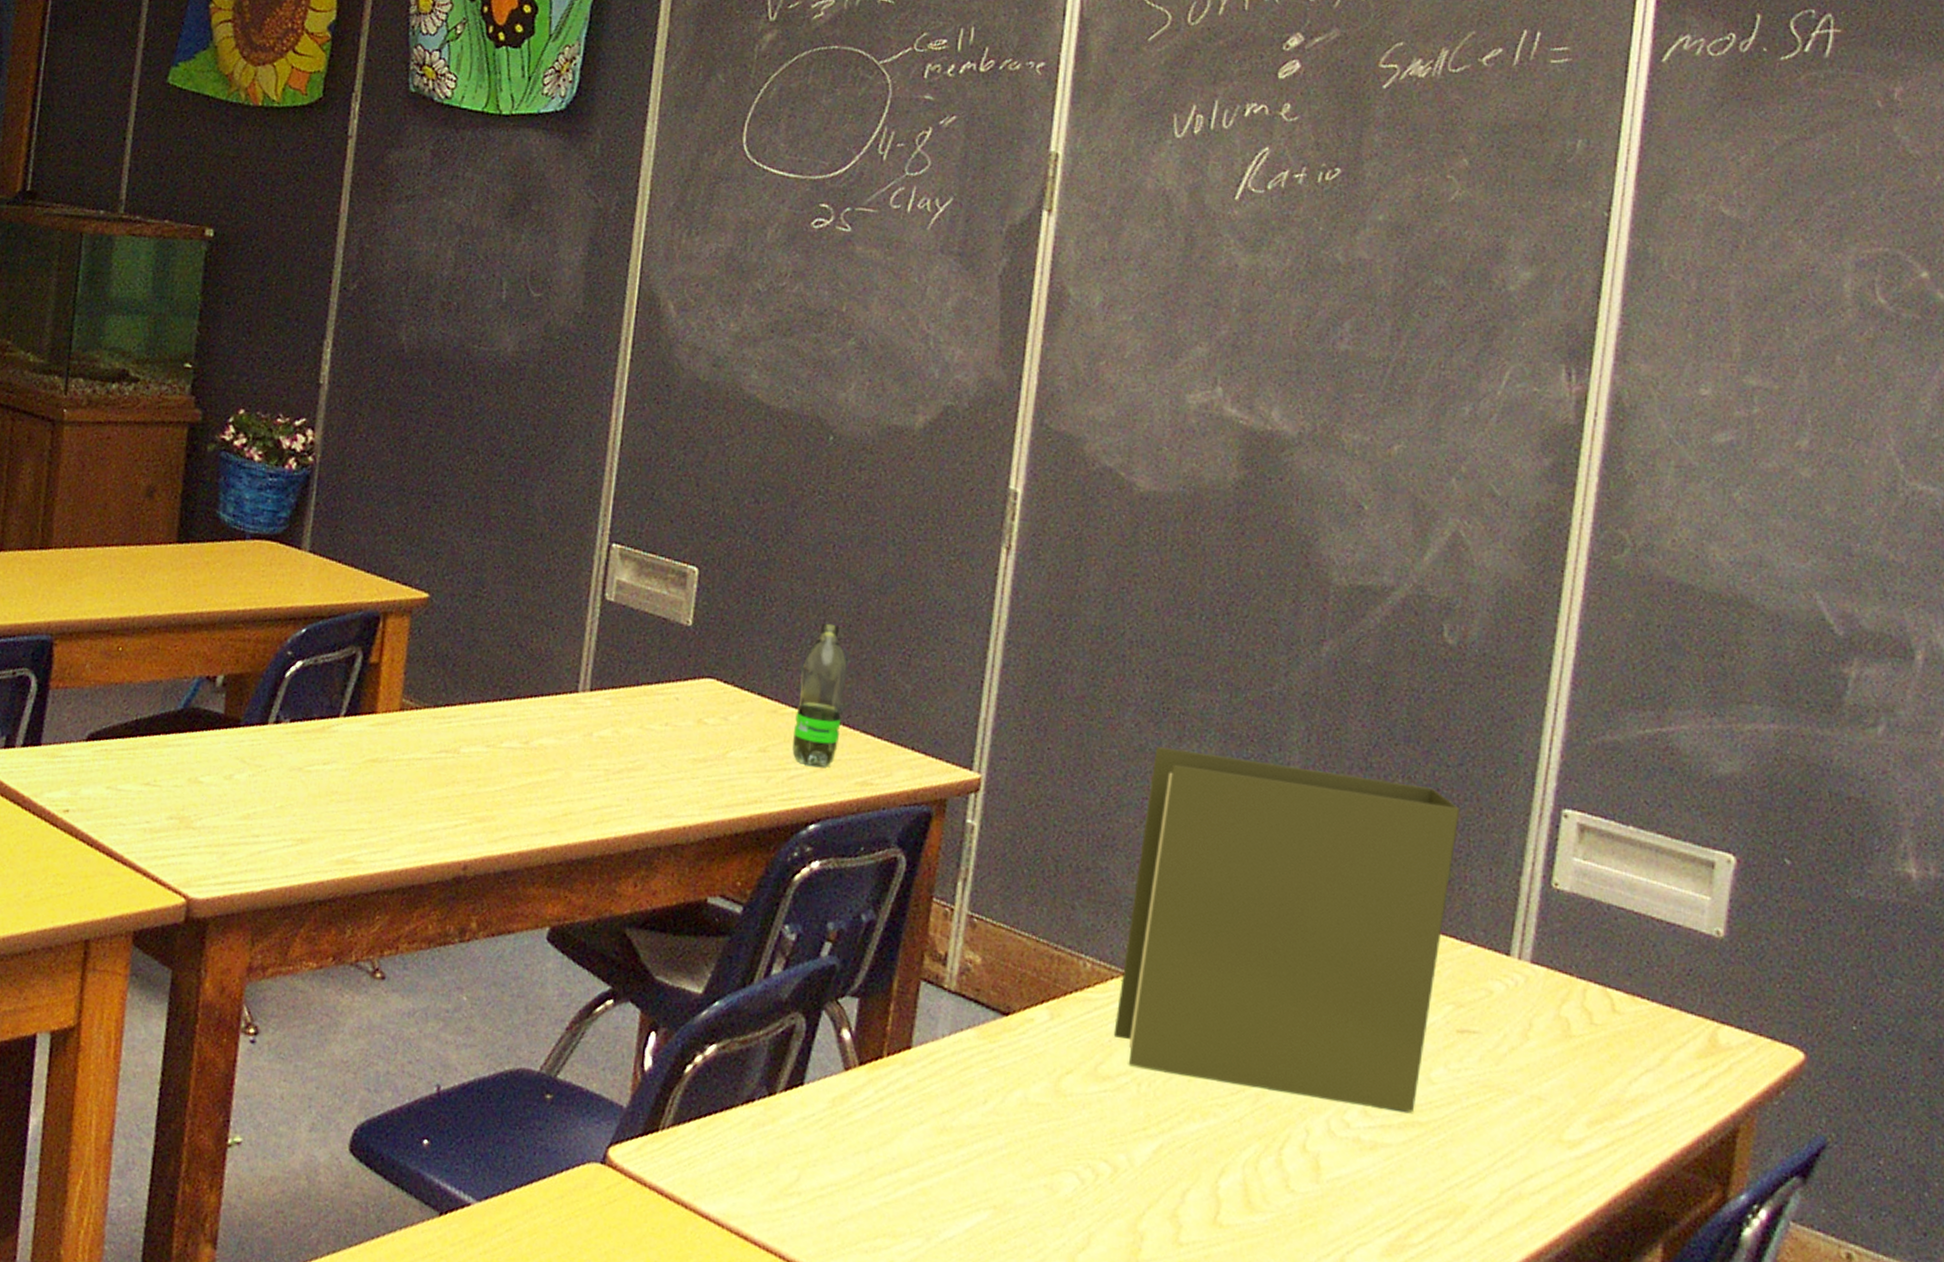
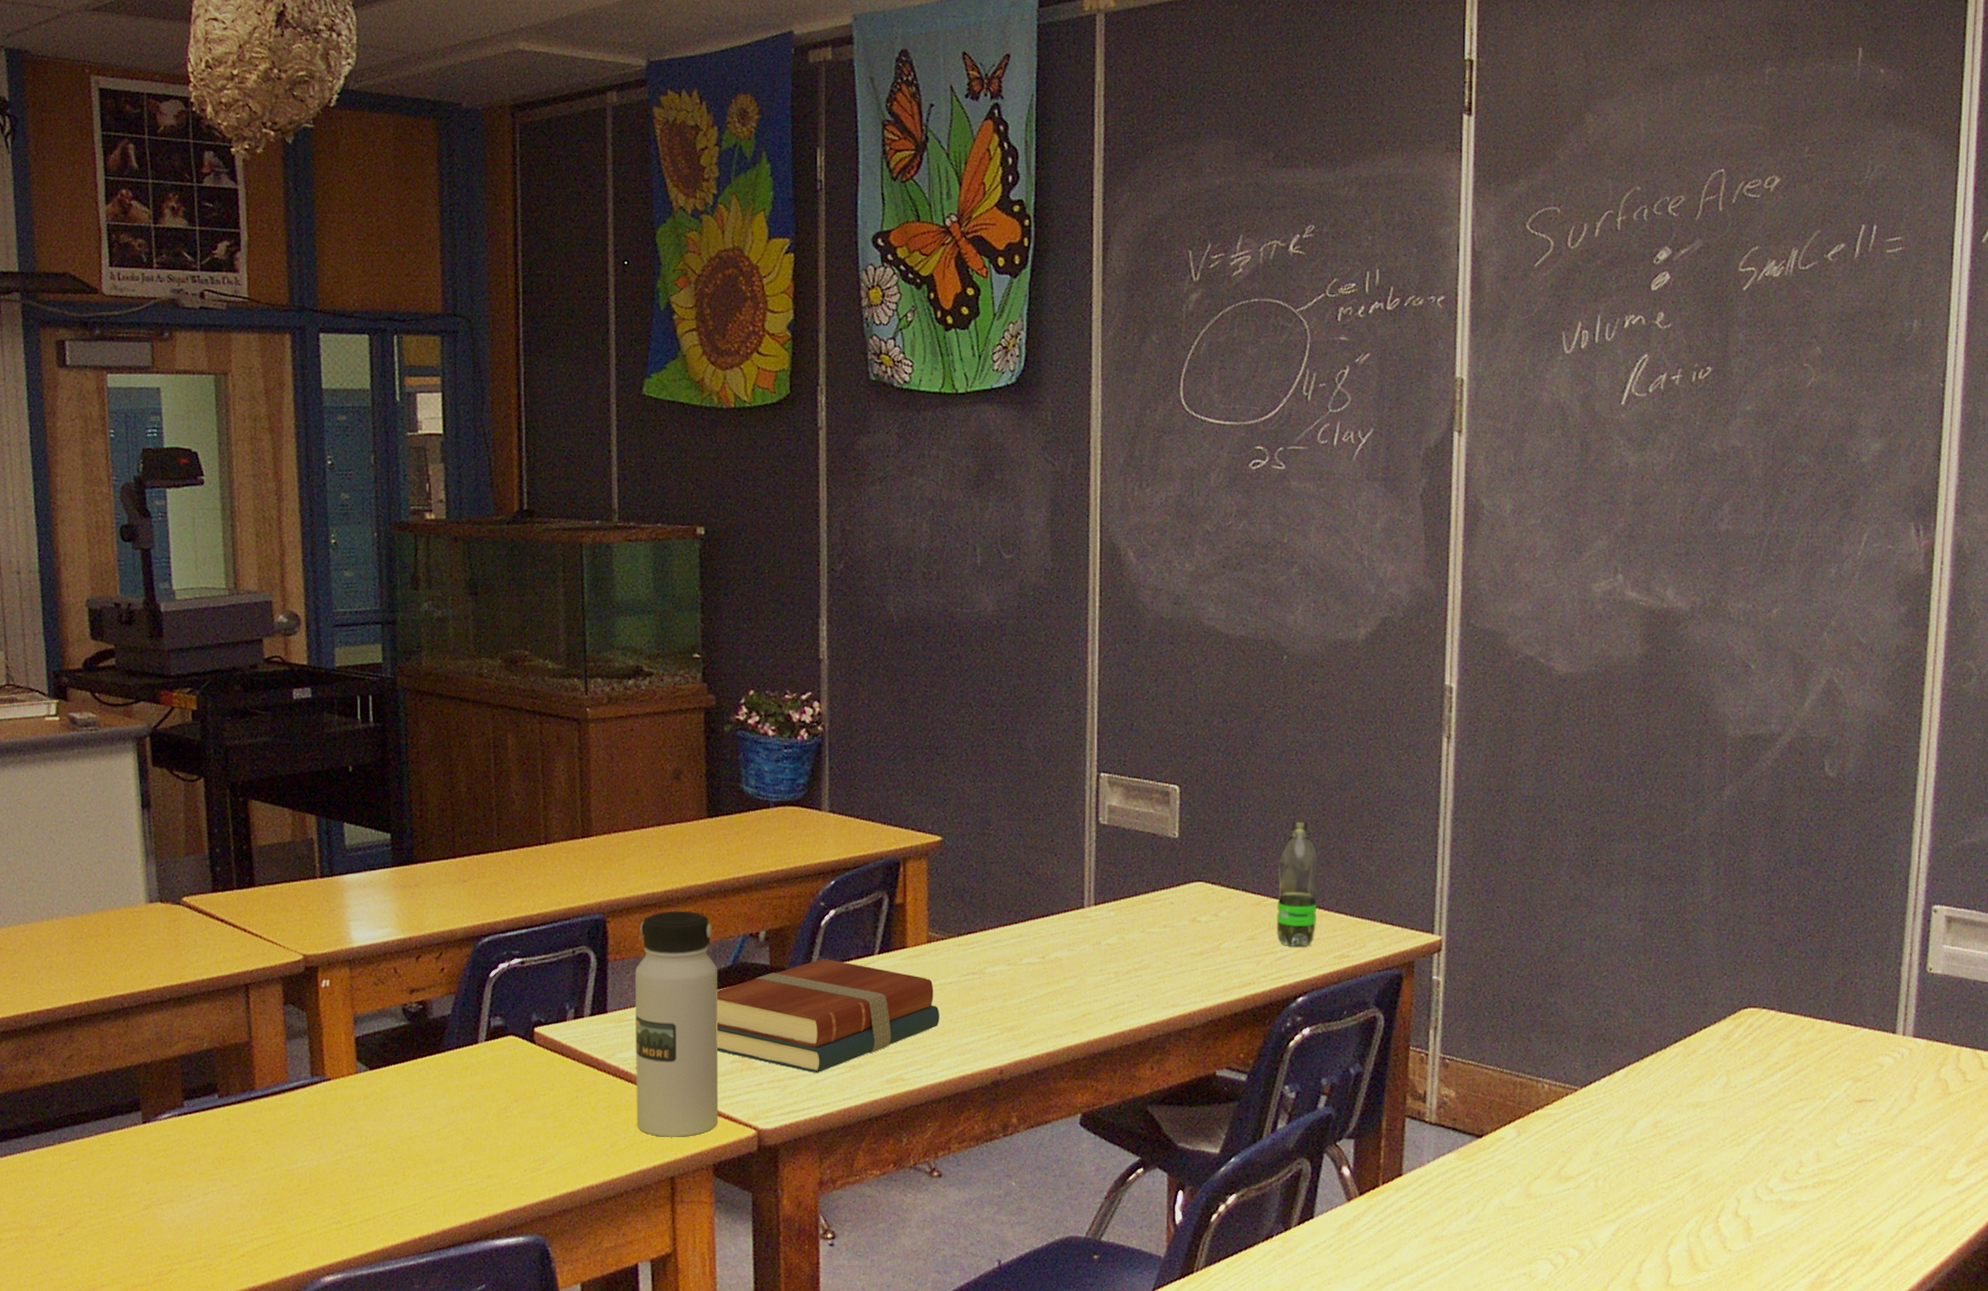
water bottle: none [56,640,167,896] -> present [634,910,719,1137]
books: none [155,713,404,842] -> present [717,958,940,1072]
binder: present [1113,747,1461,1113] -> none [1572,894,1848,1173]

